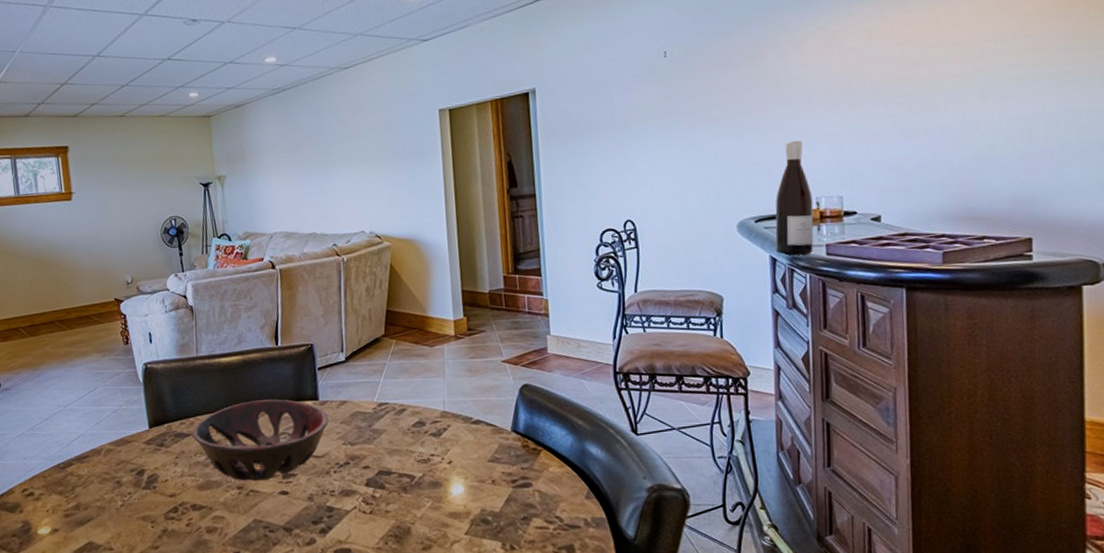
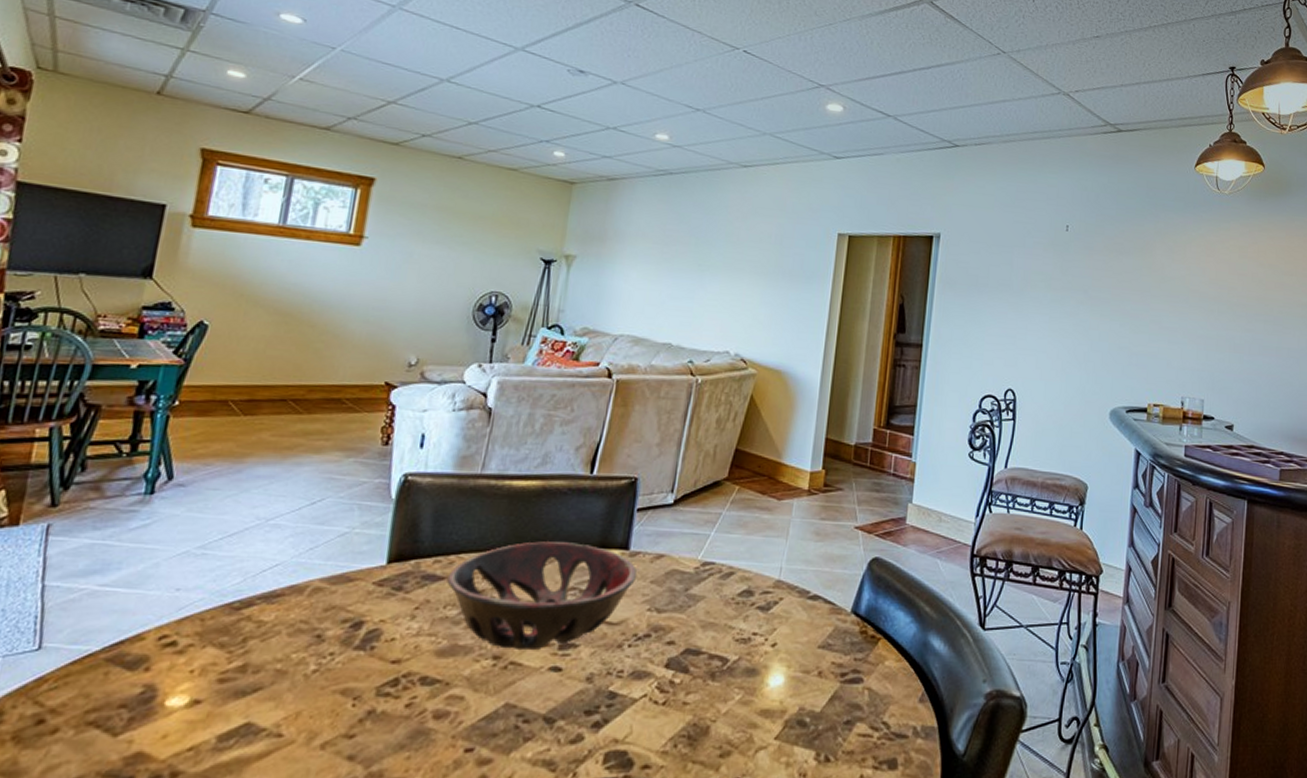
bottle: present [775,140,814,255] -> none [1142,336,1179,453]

